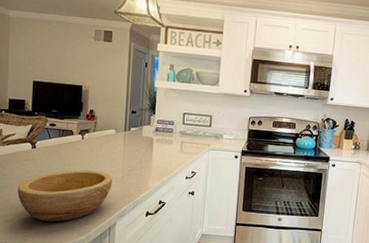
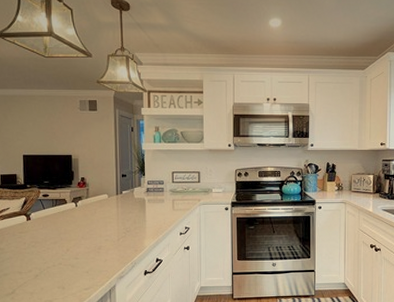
bowl: present [18,170,113,222] -> none [16,236,109,291]

